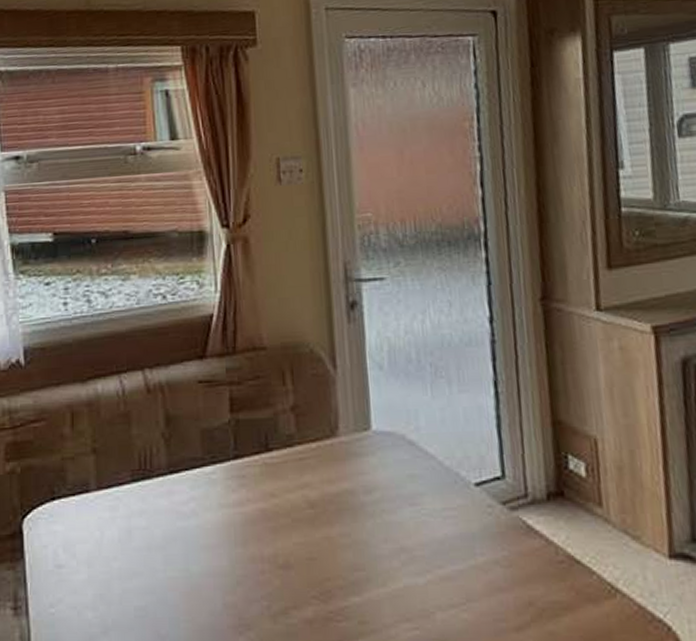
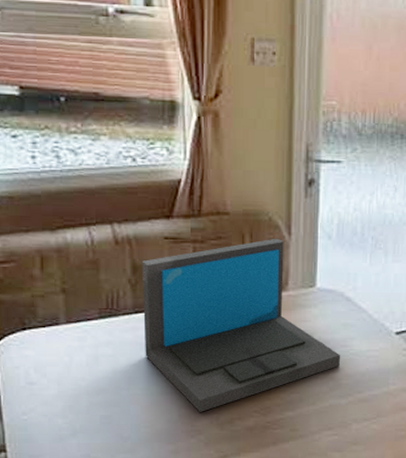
laptop: none [175,373,411,599] -> present [141,238,341,412]

